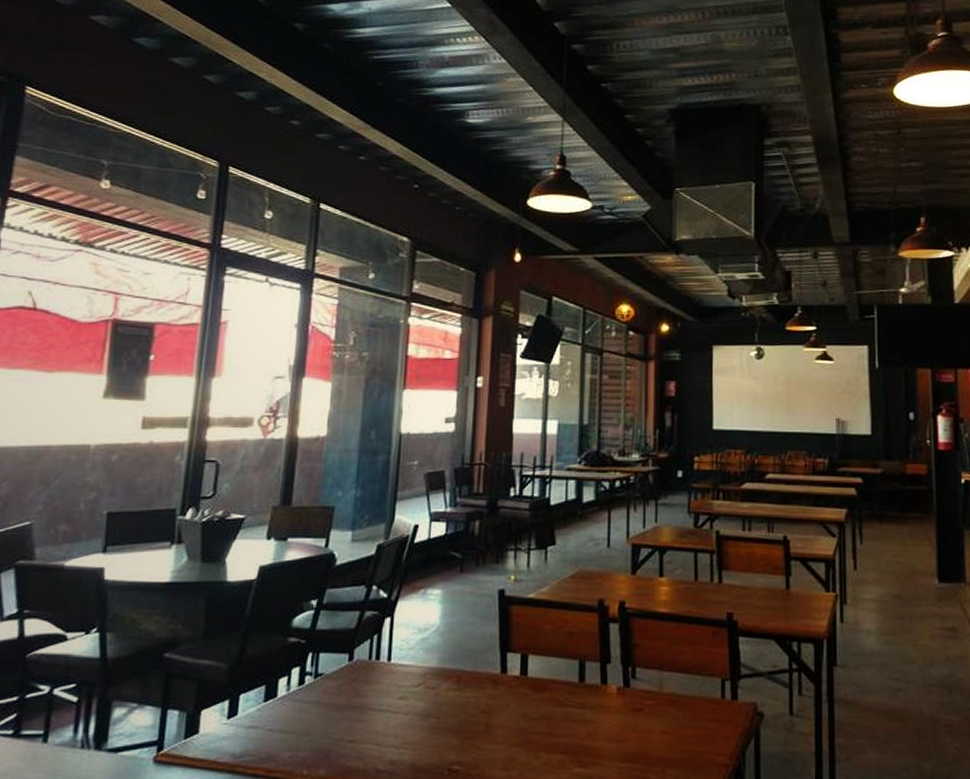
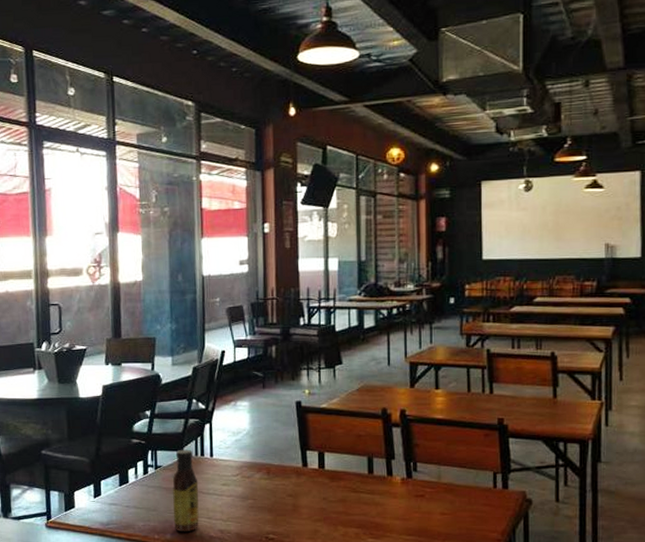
sauce bottle: none [330,651,369,765] -> present [173,449,199,532]

